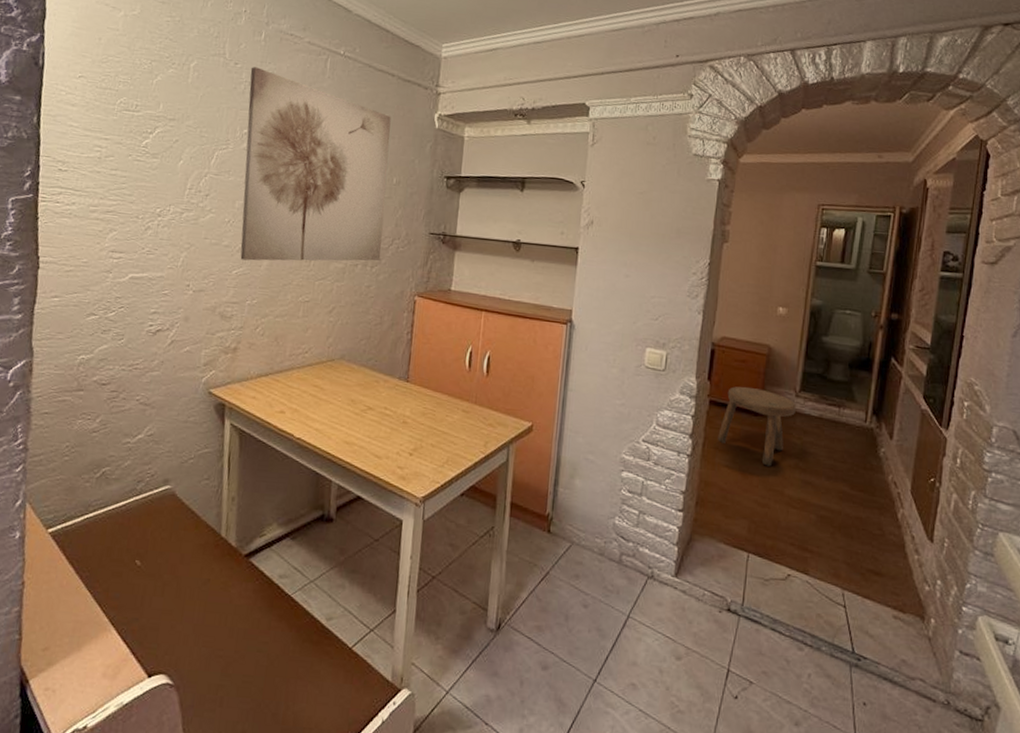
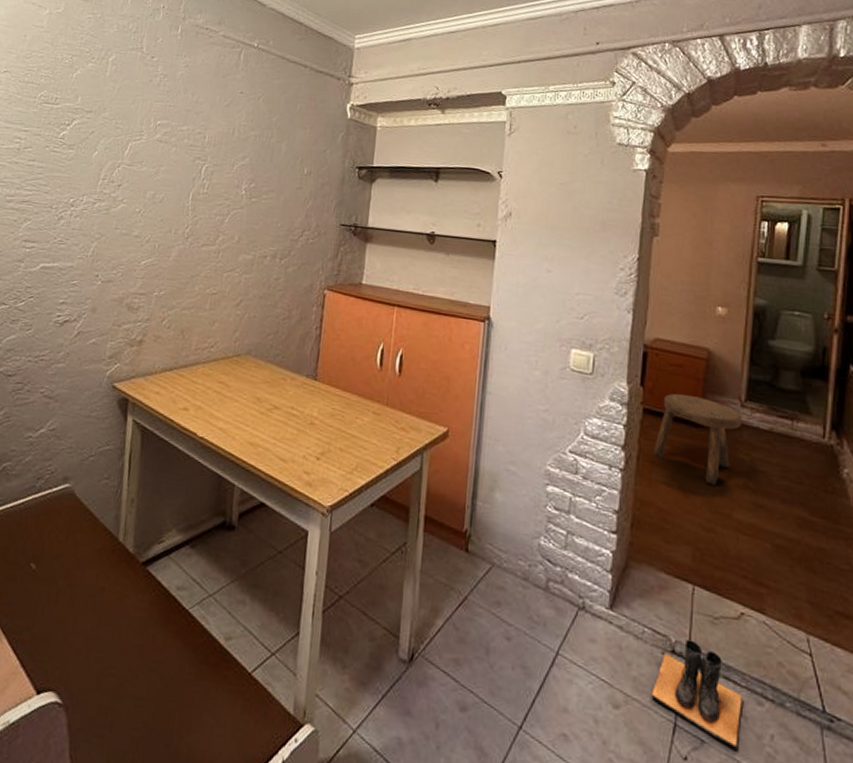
wall art: present [240,67,391,261] -> none [149,60,303,253]
boots: none [709,599,786,687] -> present [651,639,742,748]

